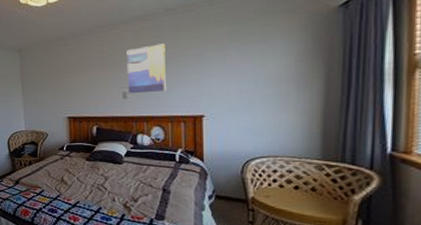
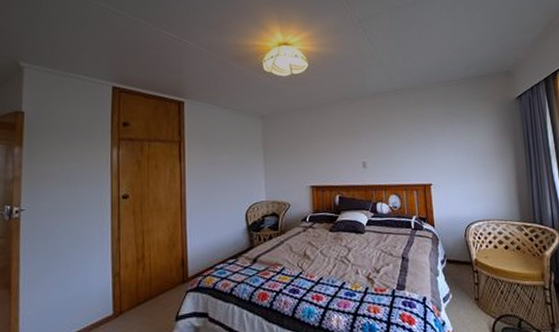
wall art: present [126,43,166,94] -> none [364,118,400,164]

